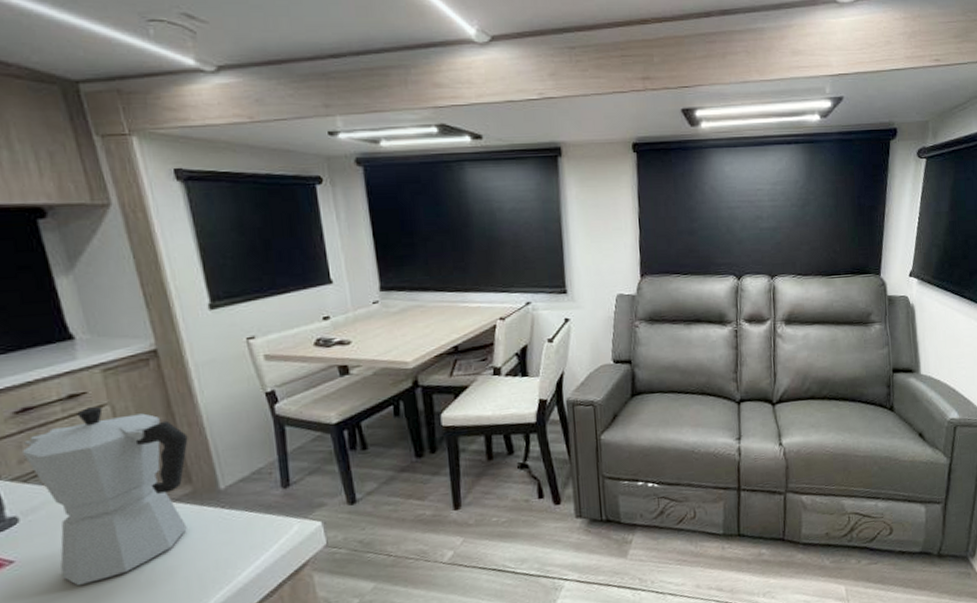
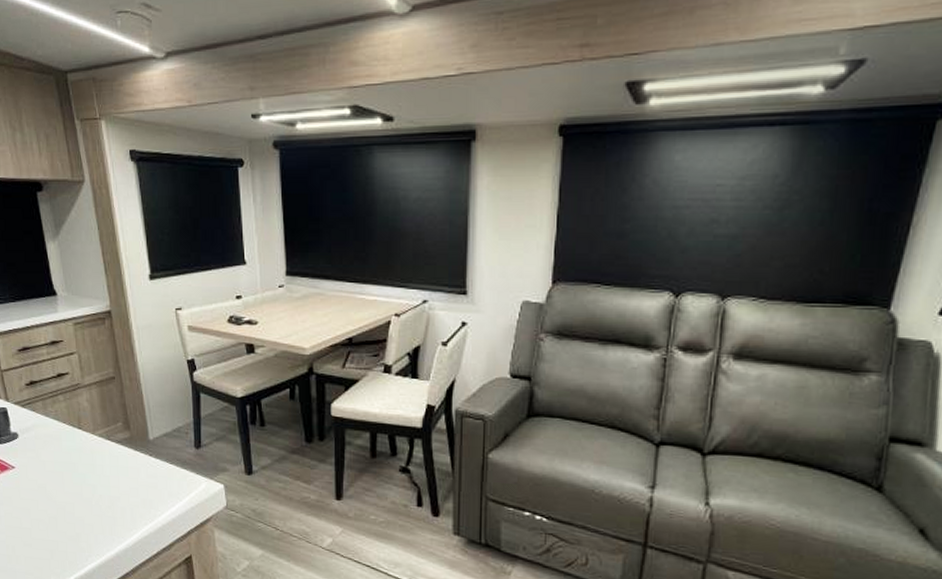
moka pot: present [21,407,188,585] -> none [21,354,129,497]

